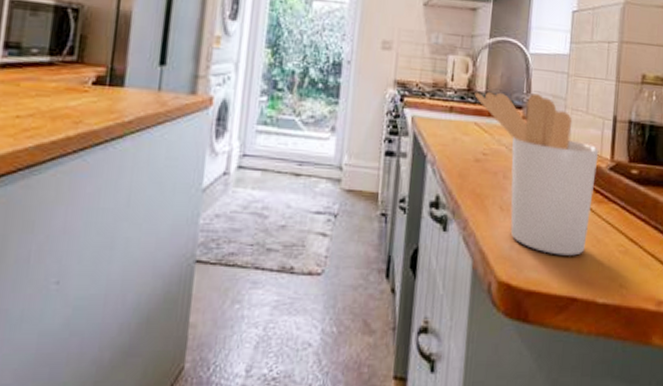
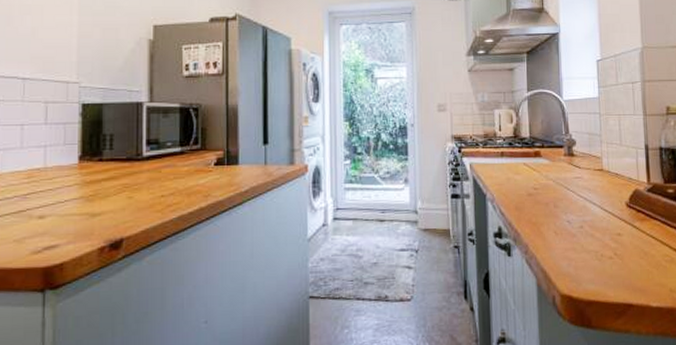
utensil holder: present [474,91,599,256] -> none [520,134,636,269]

